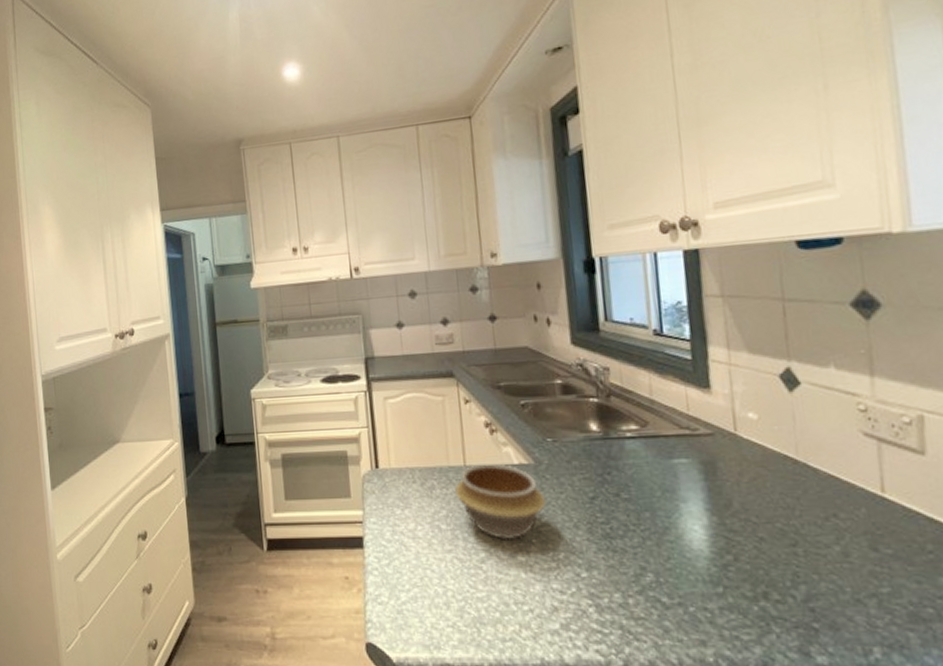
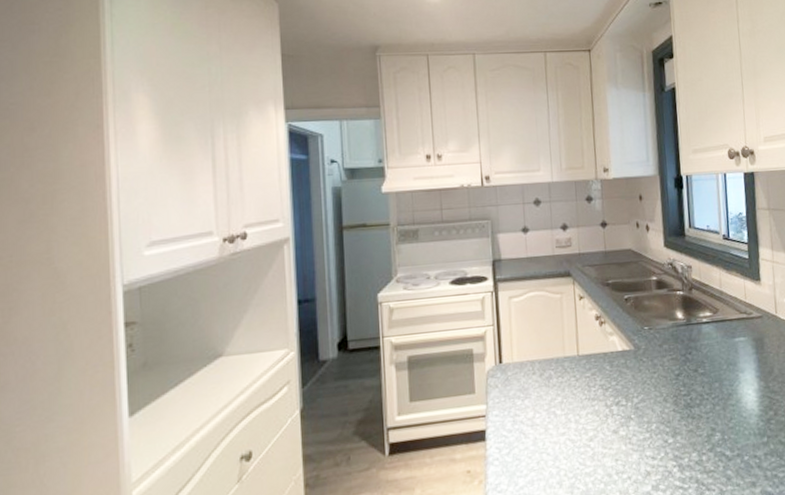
bowl: present [455,463,546,540] -> none [569,351,643,419]

